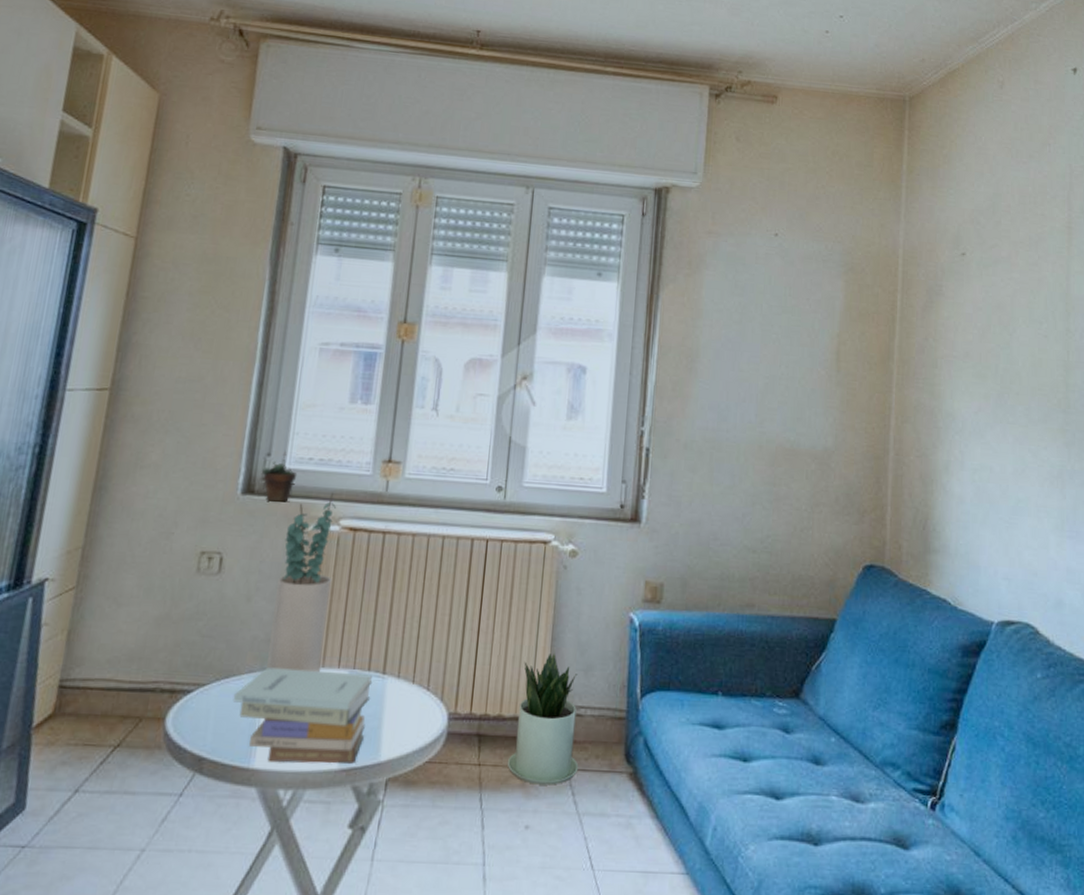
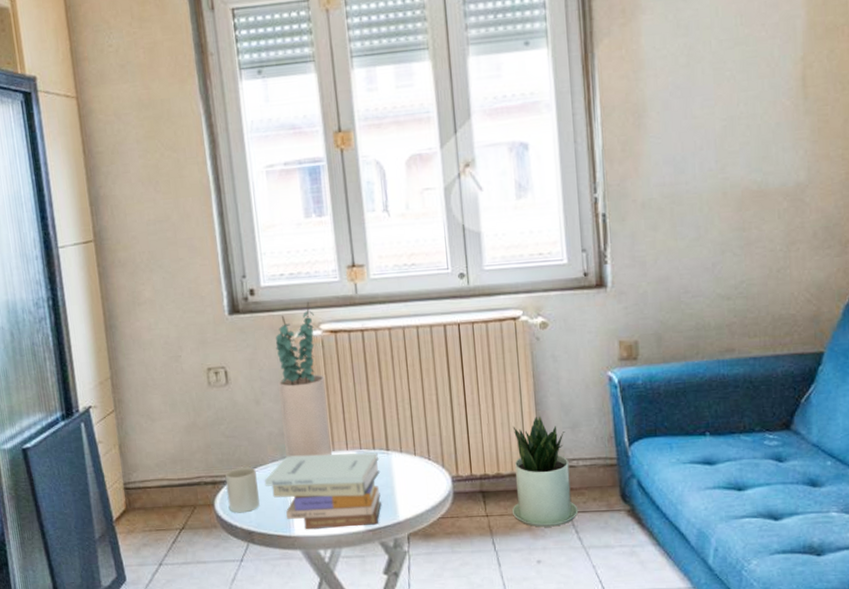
mug: none [181,675,227,734] -> present [225,467,260,513]
succulent plant: present [262,450,298,503] -> none [242,270,273,319]

